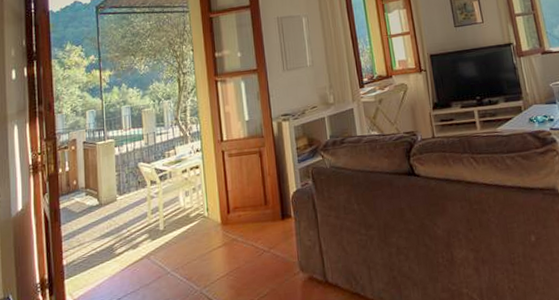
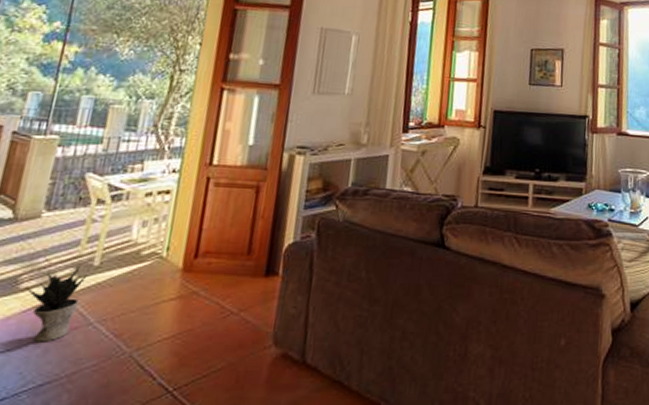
potted plant: none [120,232,158,291] -> present [26,266,88,342]

